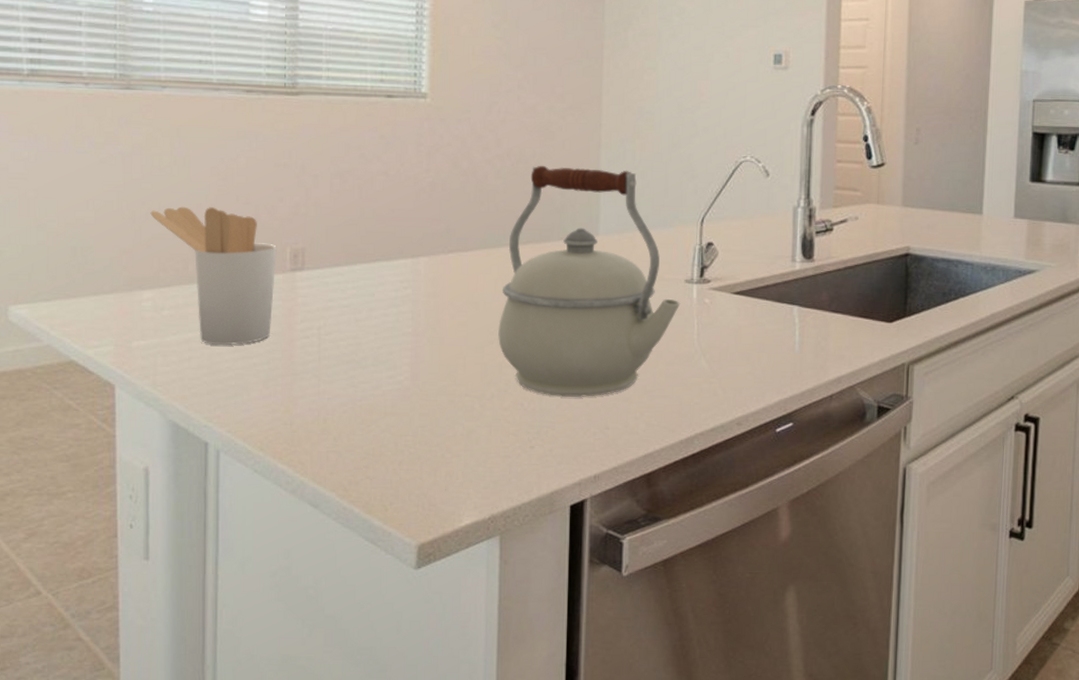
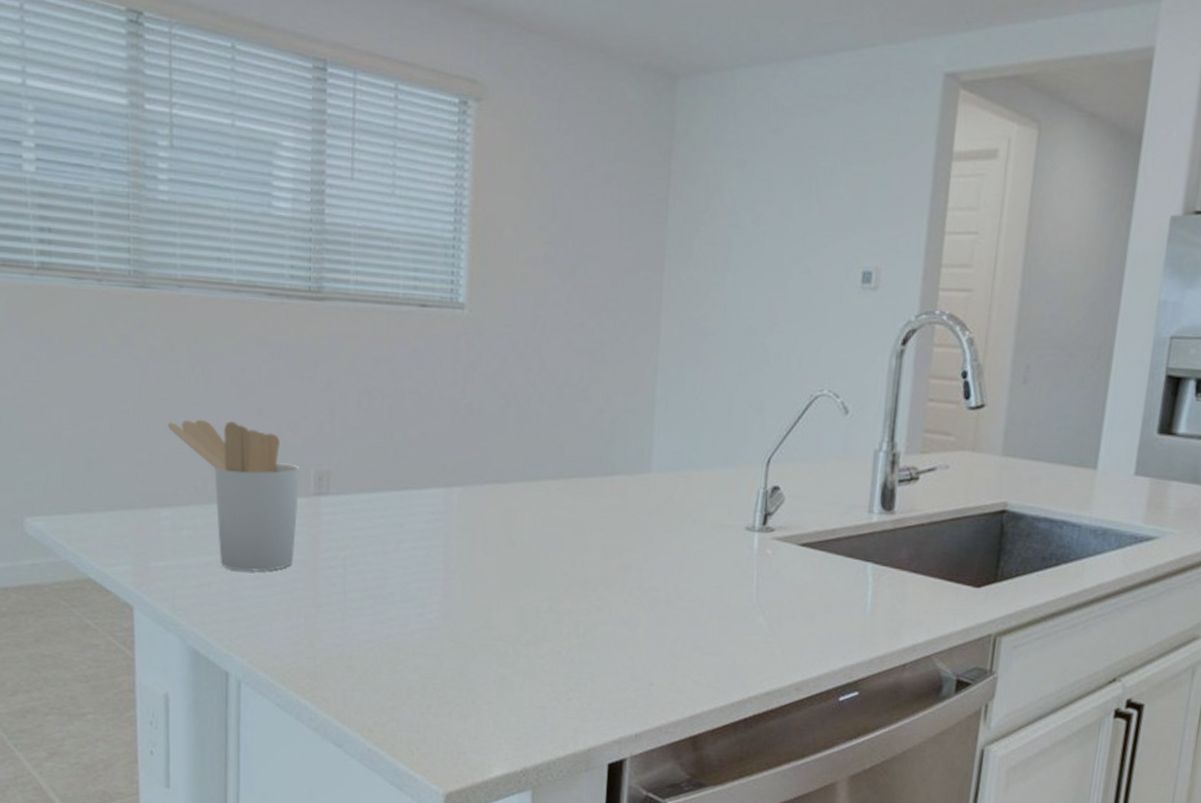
kettle: present [498,165,681,397] -> none [536,390,739,650]

